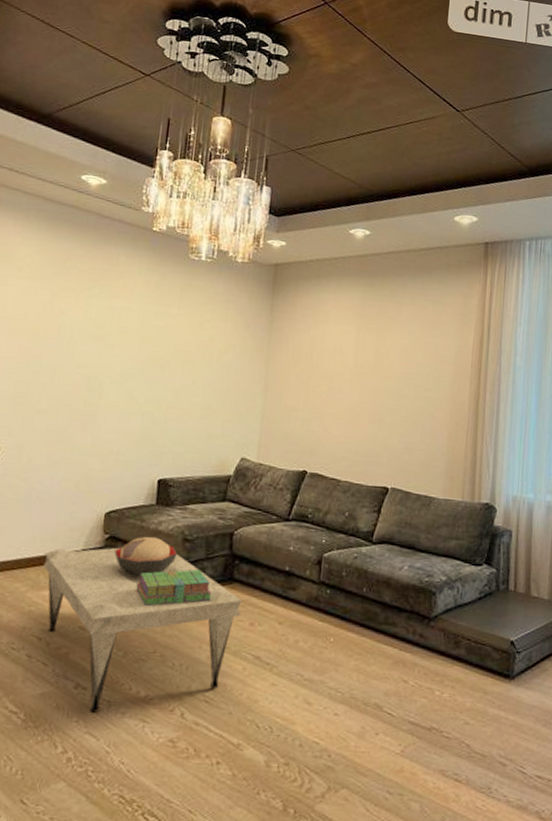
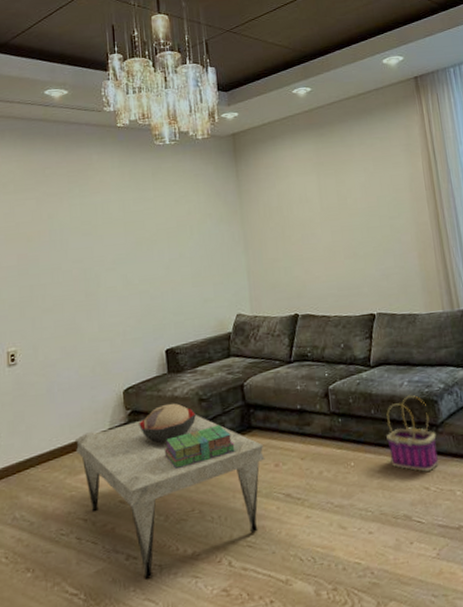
basket: none [372,580,427,664] -> present [386,395,438,472]

